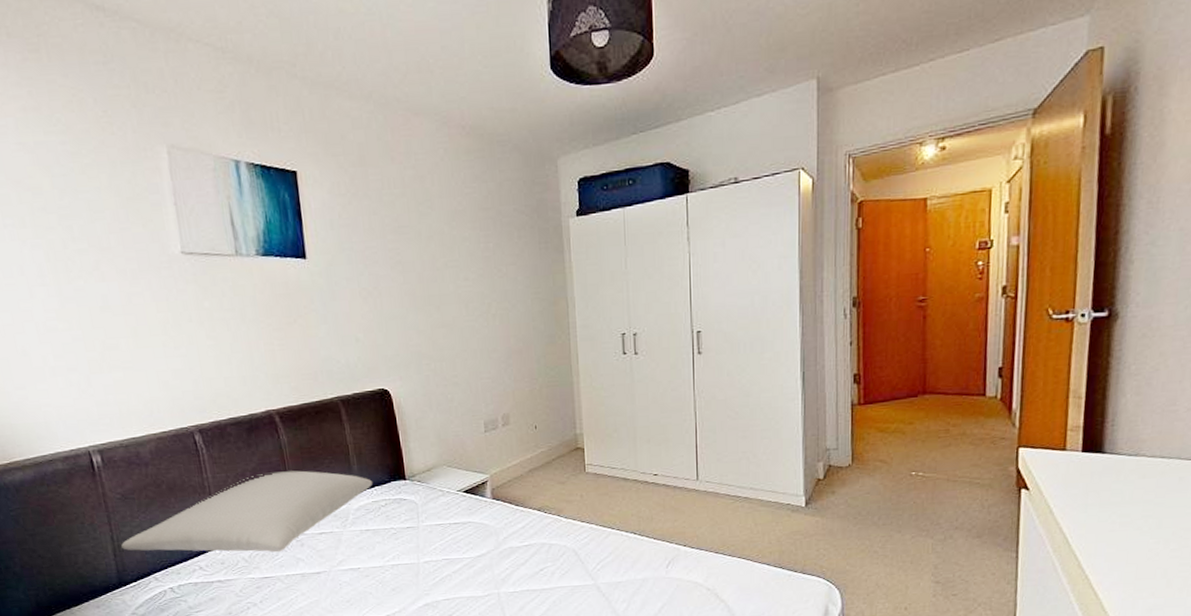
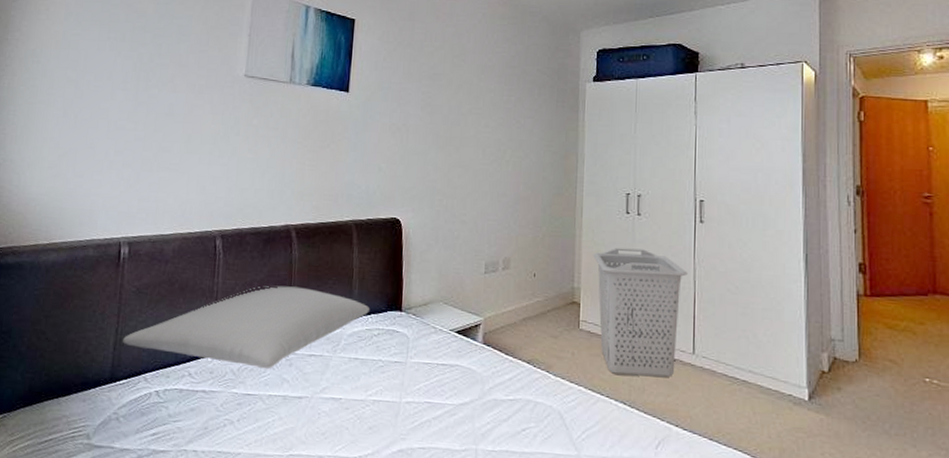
laundry basket: none [593,388,688,509] -> present [593,247,688,378]

